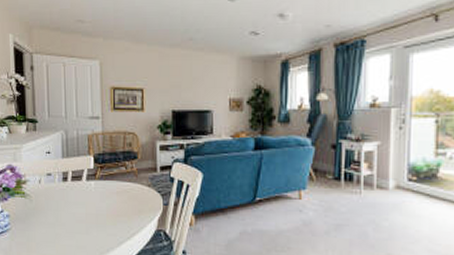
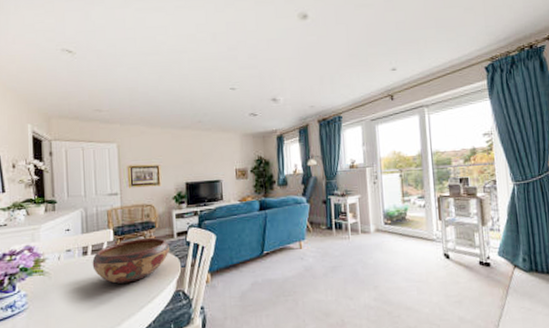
decorative bowl: none [72,168,151,216] -> present [92,237,169,284]

